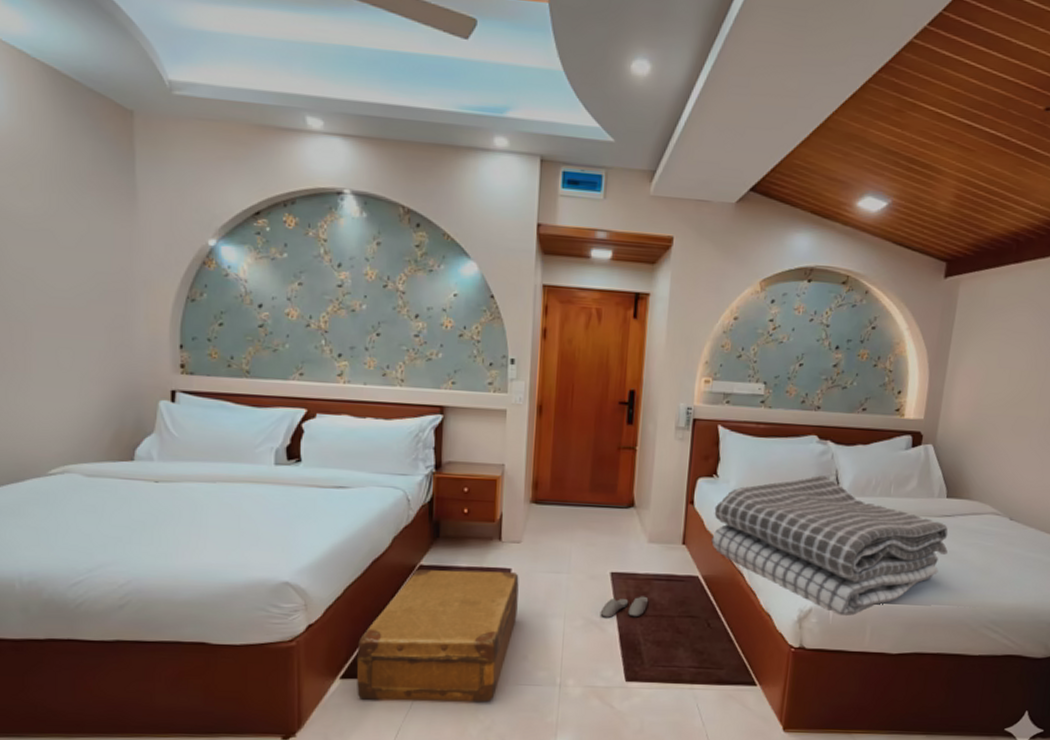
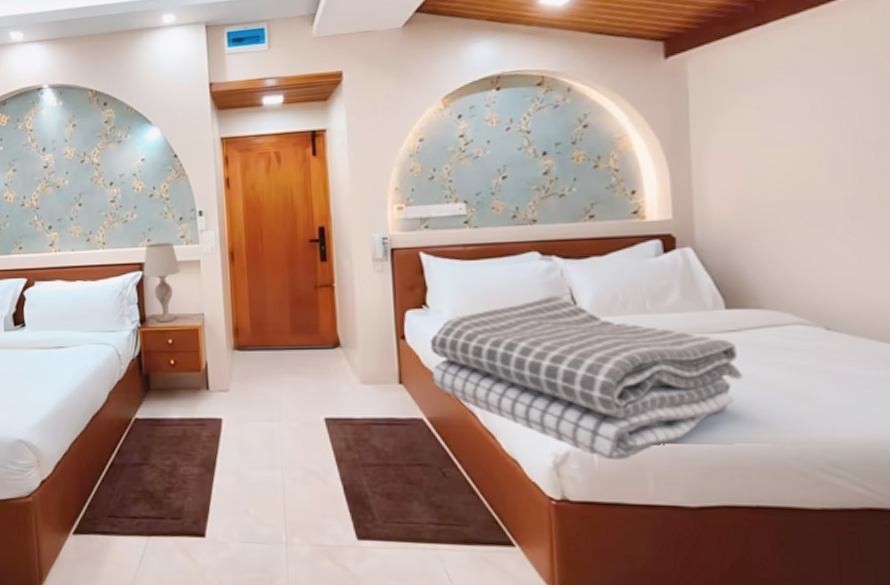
suitcase: present [356,569,519,702] -> none [85,421,233,561]
table lamp: none [443,386,484,471] -> present [143,242,180,323]
slippers: present [600,596,649,618] -> none [319,443,371,468]

